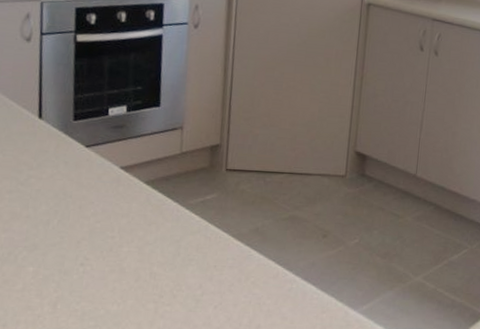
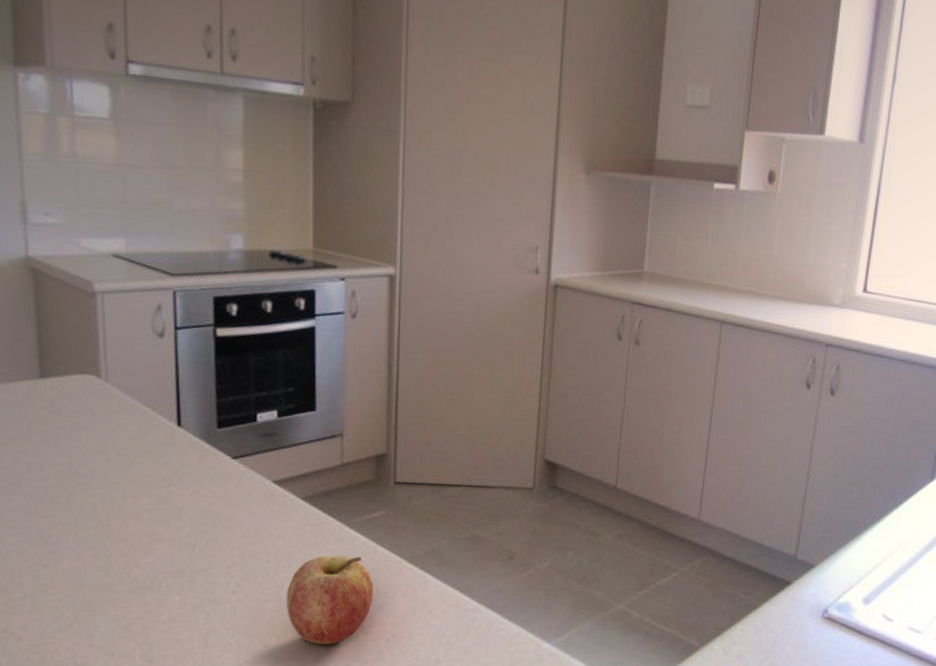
fruit: none [127,232,205,311] -> present [286,555,374,645]

